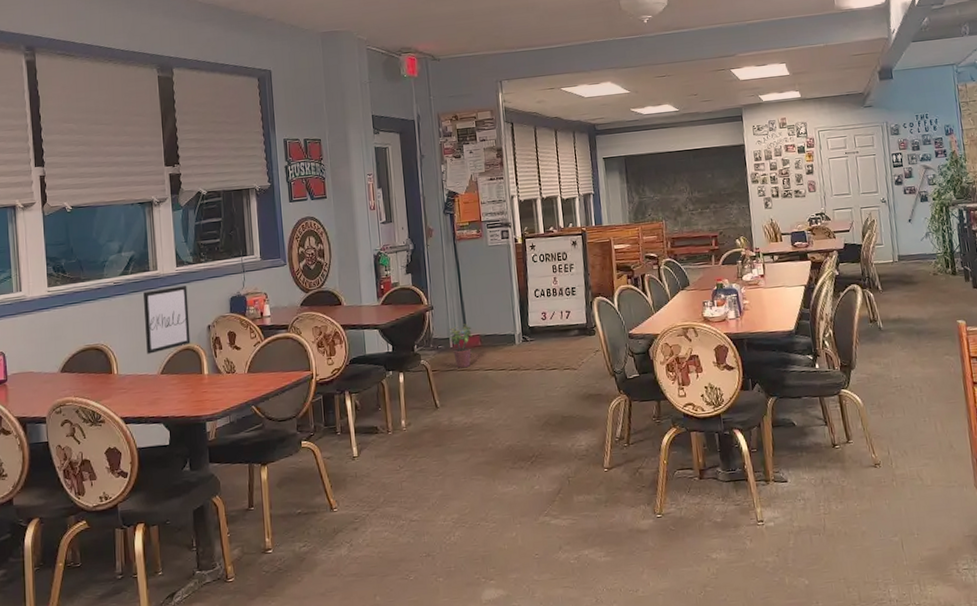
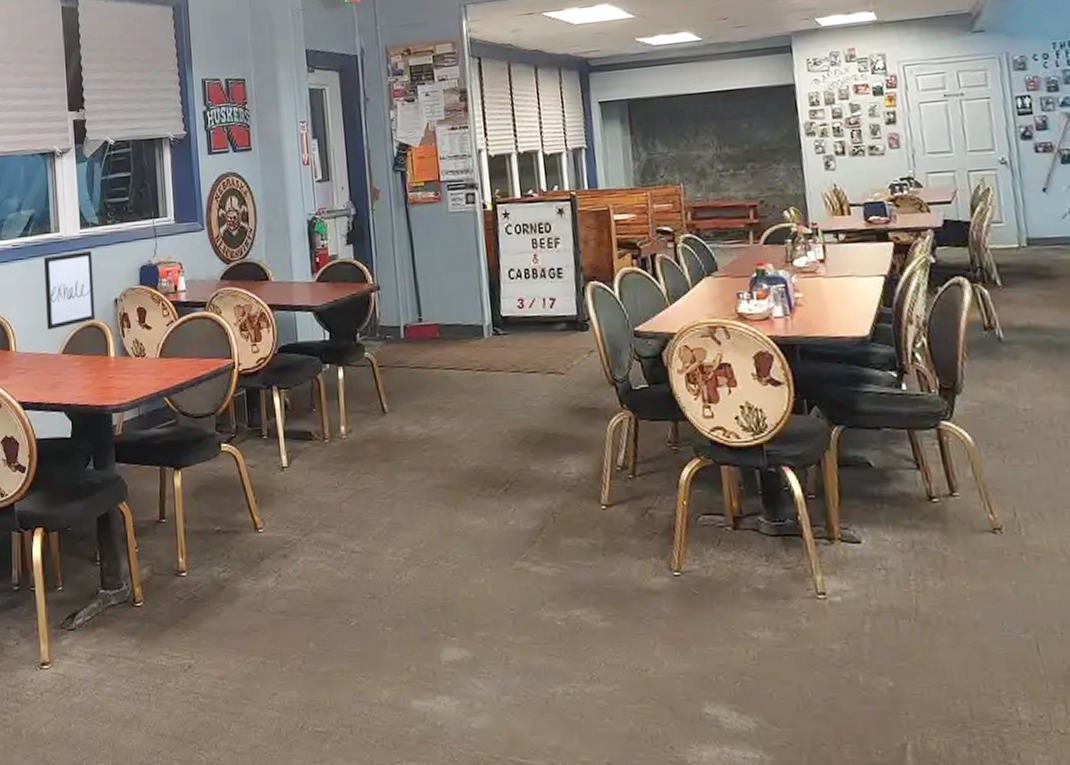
potted plant: present [448,324,472,369] -> none [399,309,429,365]

